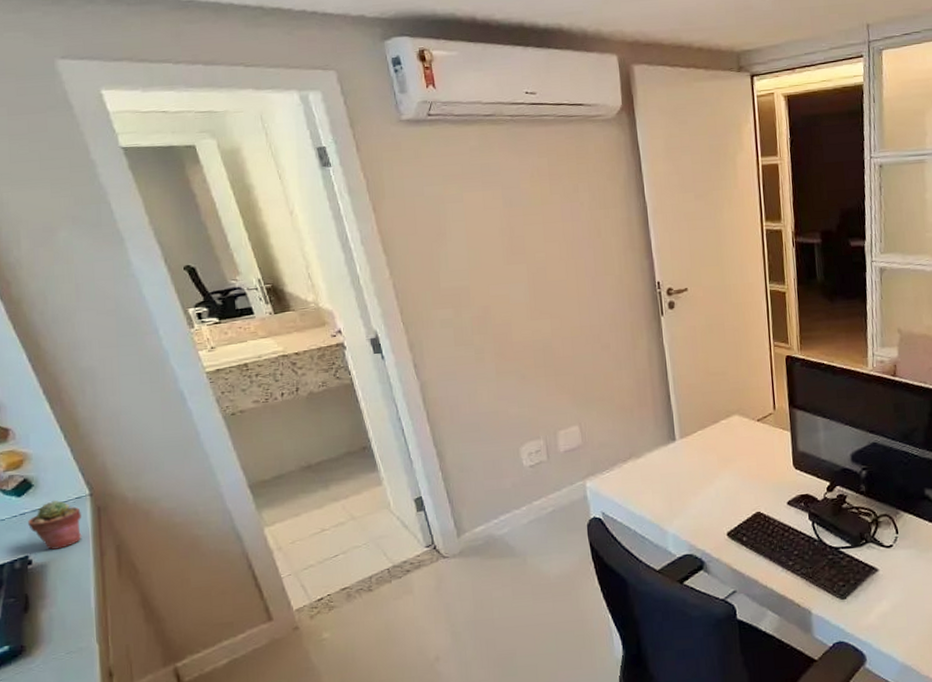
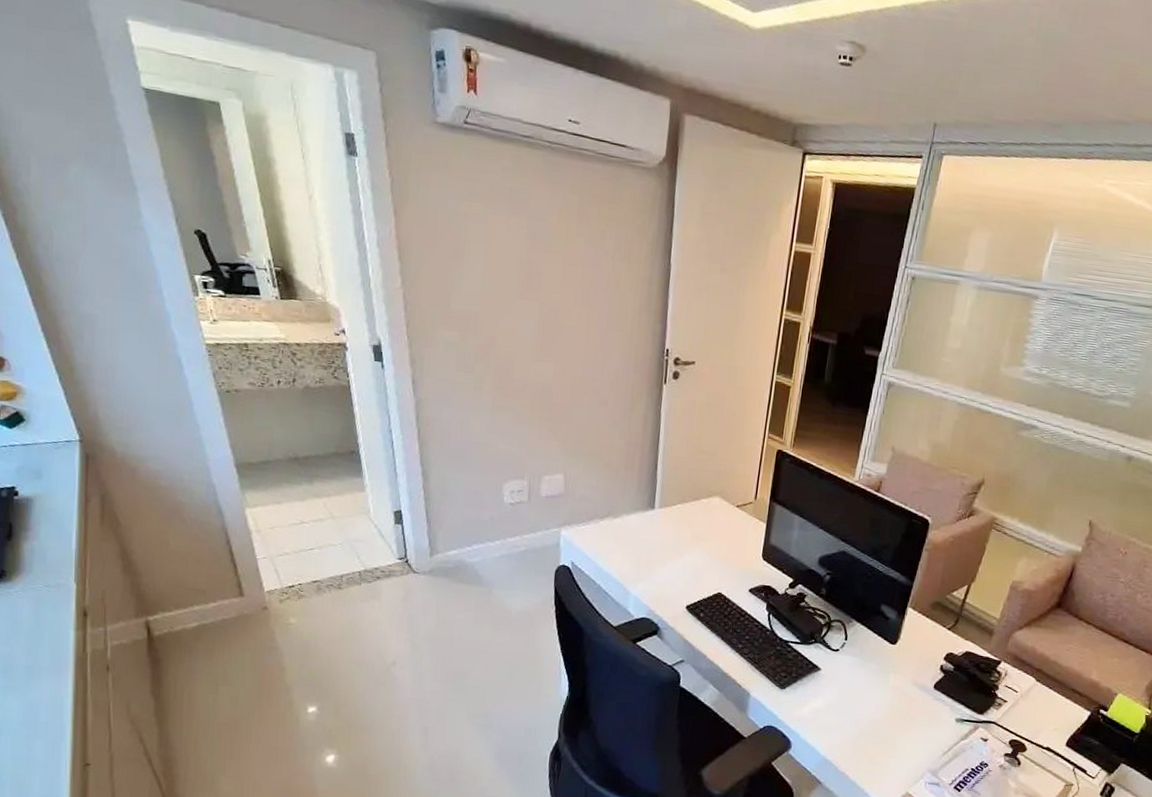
potted succulent: present [28,500,82,550] -> none [17,439,70,487]

